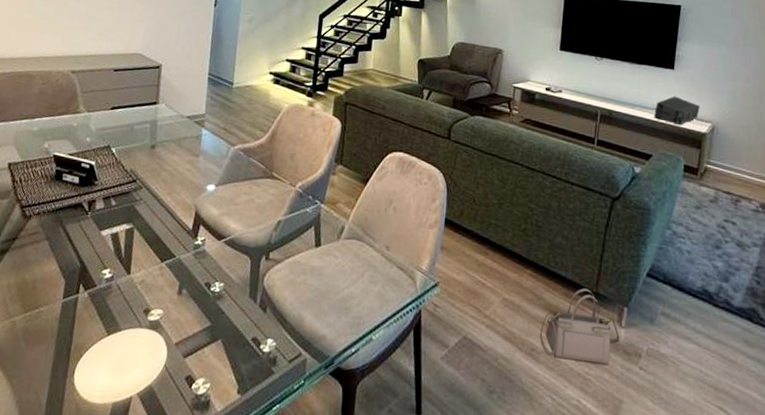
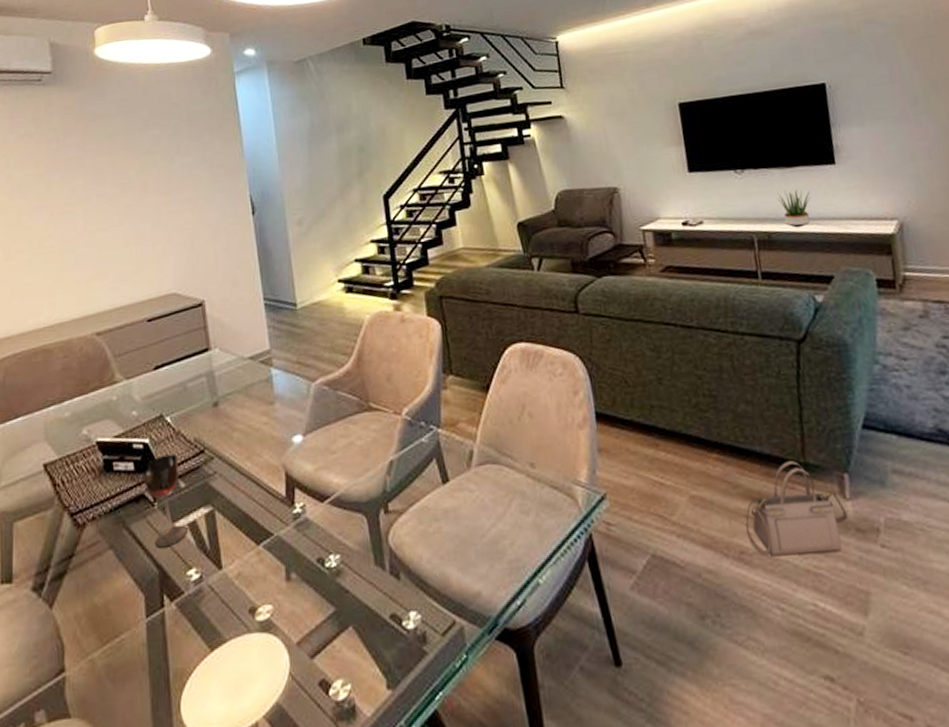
wineglass: none [82,176,115,248] -> present [142,454,189,548]
potted plant: none [624,81,649,112] -> present [777,190,811,227]
speaker: present [653,96,700,126] -> none [821,196,880,232]

